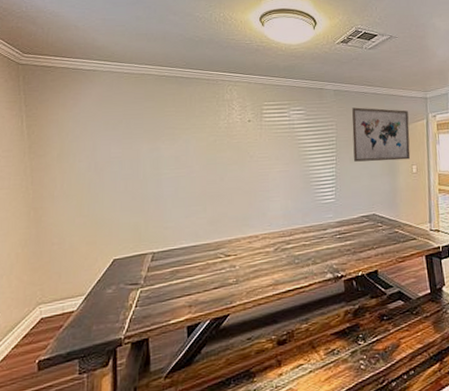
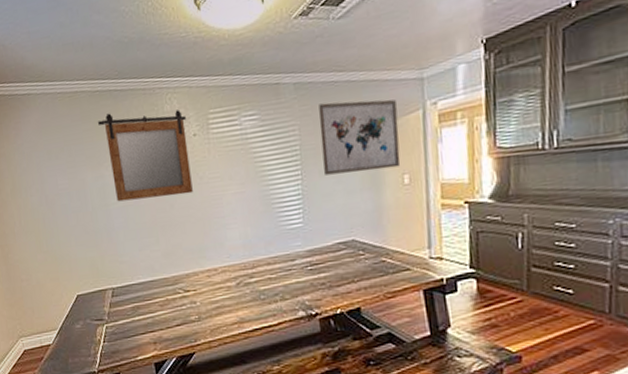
mirror: none [160,95,243,172] -> present [97,110,193,202]

